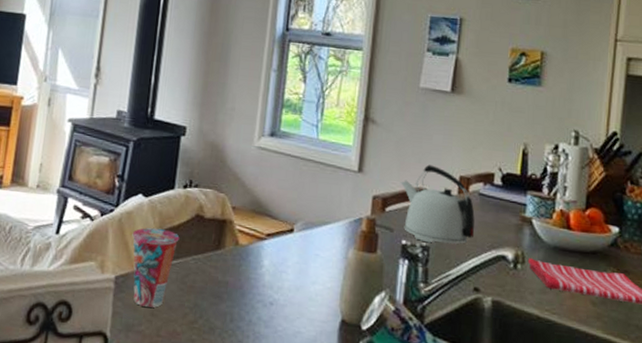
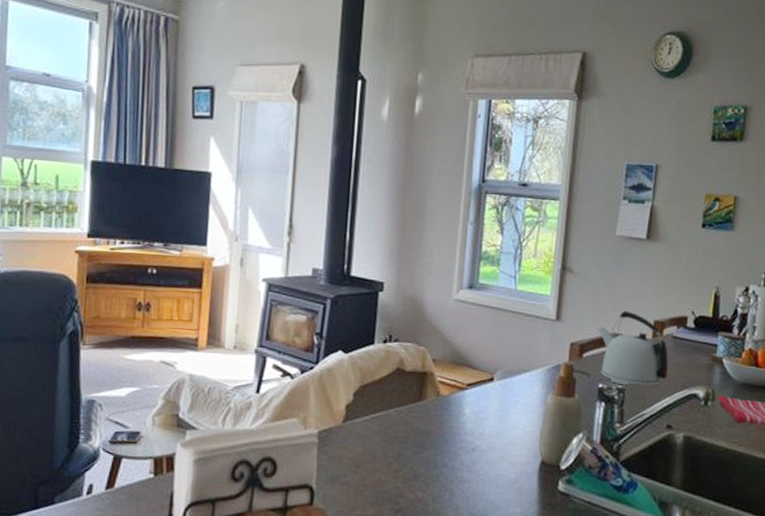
cup: present [132,227,180,308] -> none [333,382,381,459]

